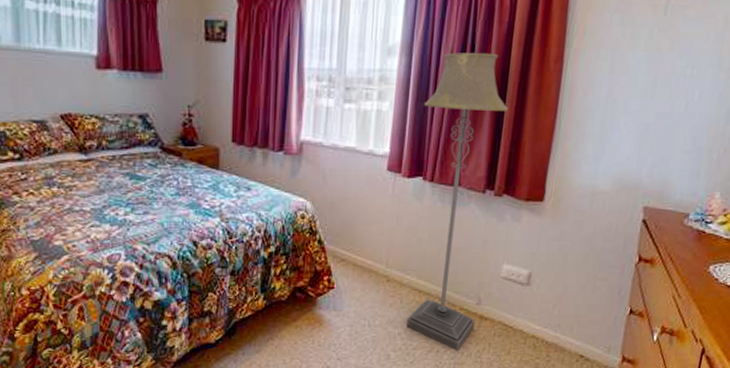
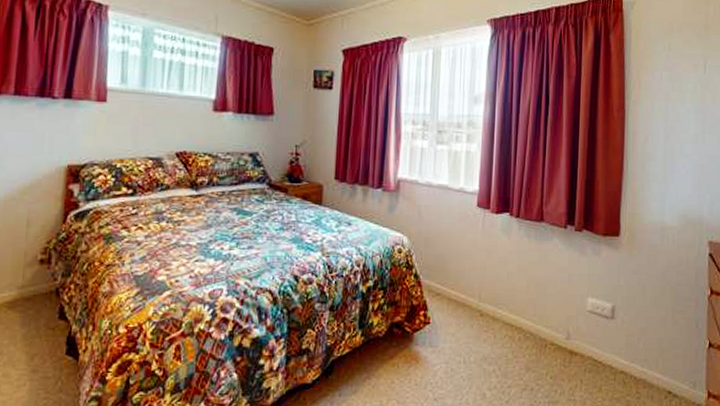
floor lamp: present [406,52,508,351] -> none [500,101,581,389]

